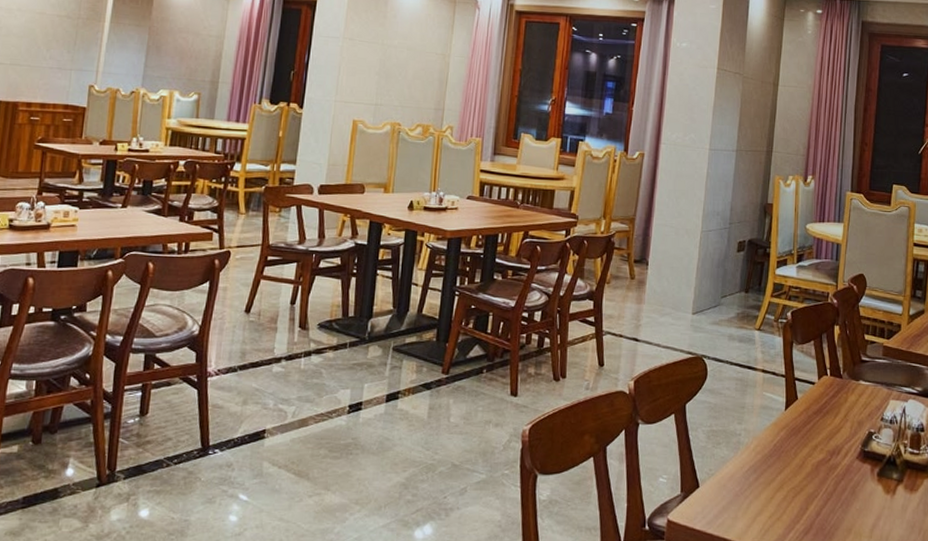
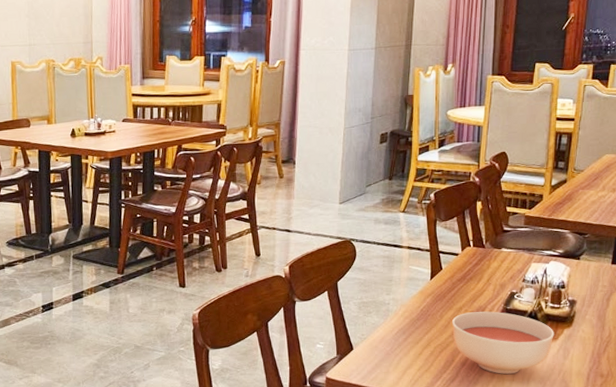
bowl: none [807,452,914,529] -> present [452,311,554,374]

